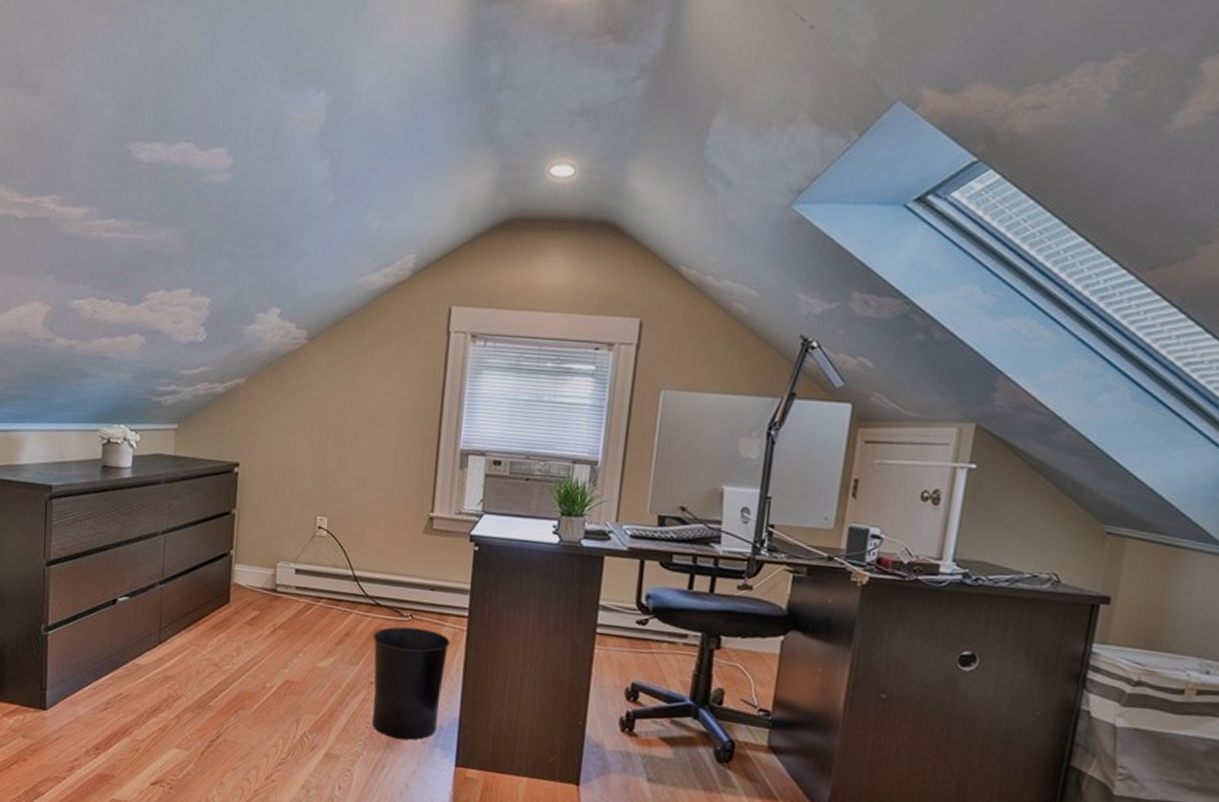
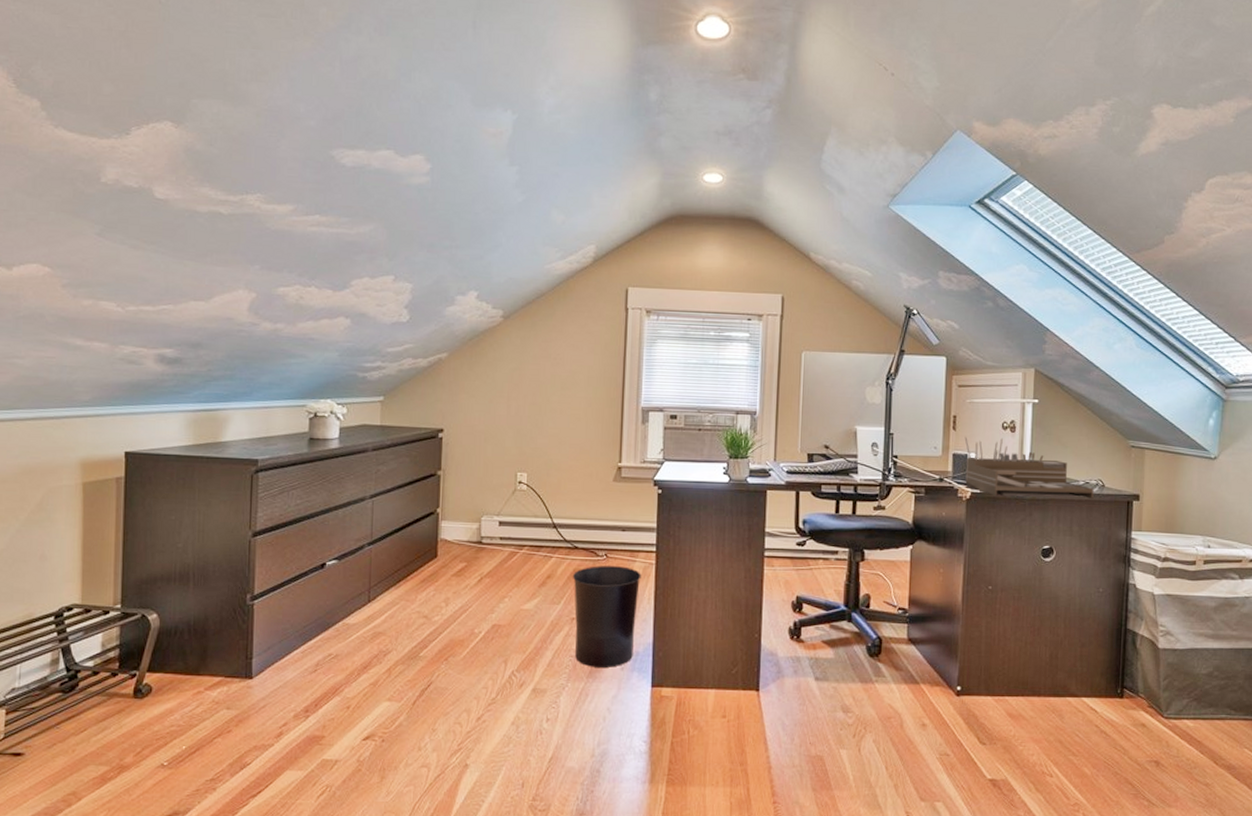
desk organizer: none [862,507,1044,597] -> present [964,437,1094,499]

